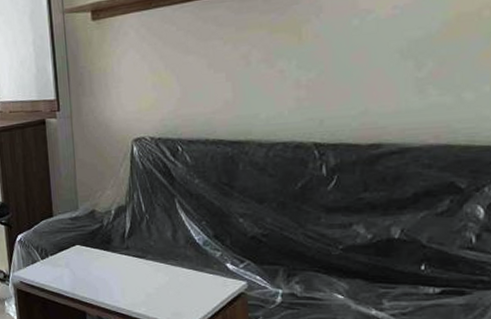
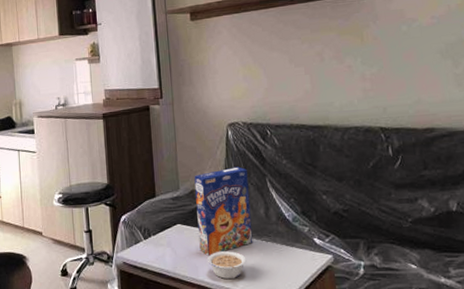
cereal box: none [94,186,158,278] -> present [194,166,253,256]
legume: none [107,273,150,303] -> present [206,250,247,280]

